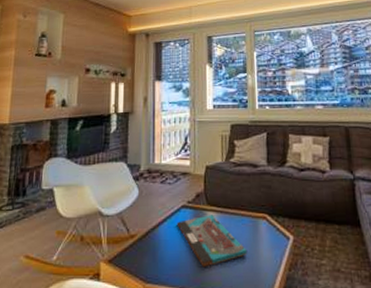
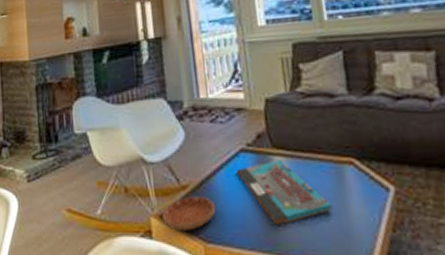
saucer: none [111,244,156,273] -> present [162,197,215,231]

